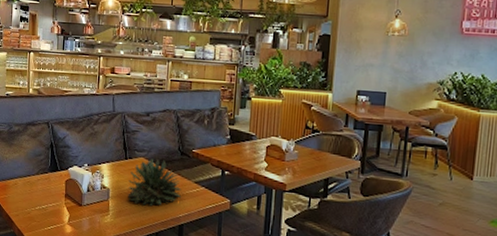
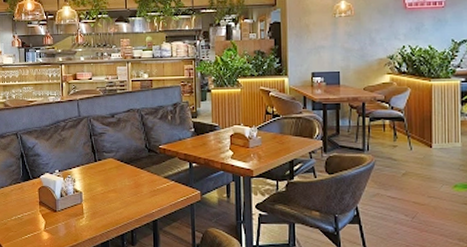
succulent plant: present [128,159,181,206] -> none [100,158,152,205]

